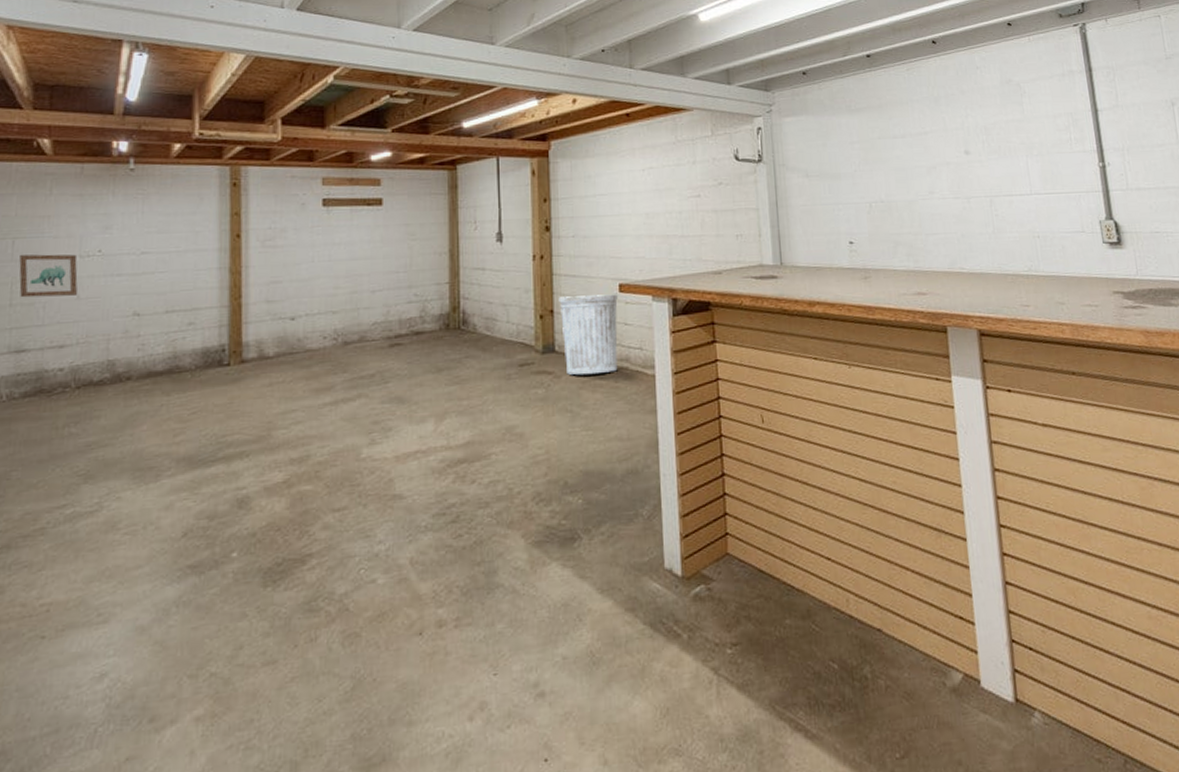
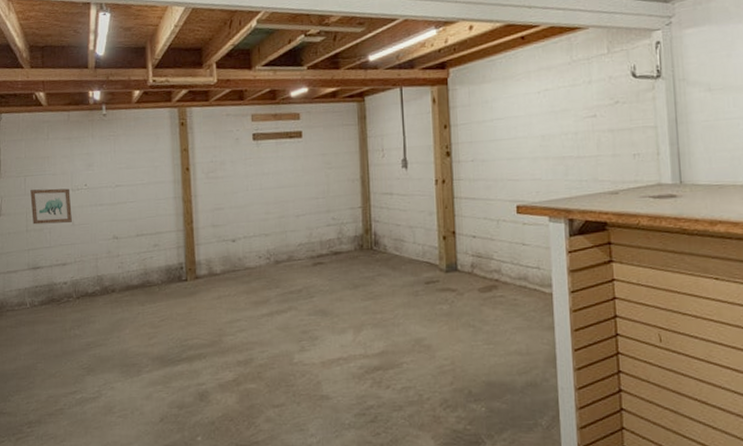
trash can: present [559,294,618,375] -> none [460,215,516,292]

